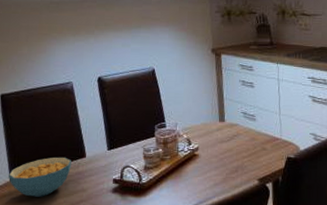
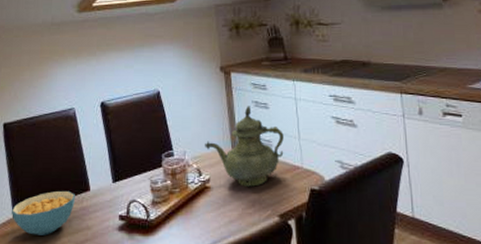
teapot: none [195,84,266,155] -> present [205,106,284,187]

